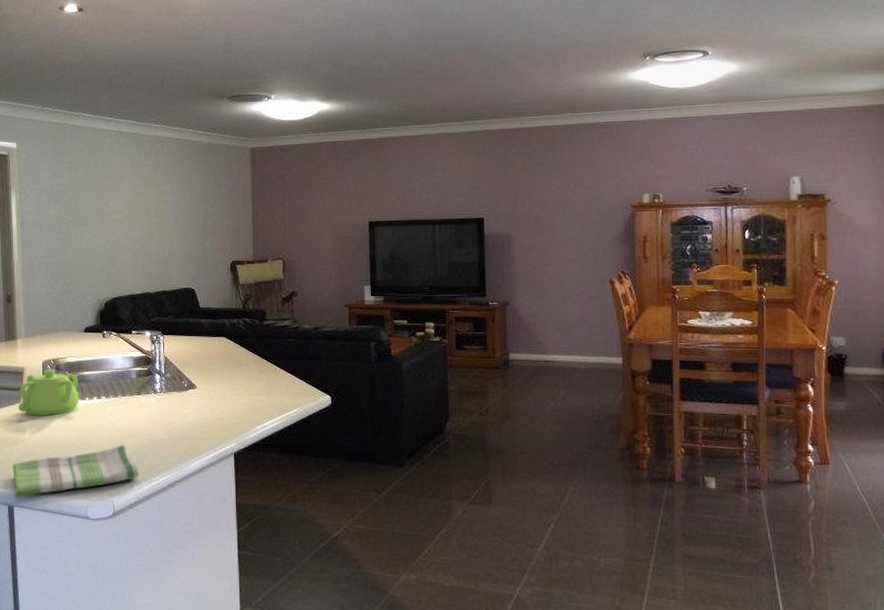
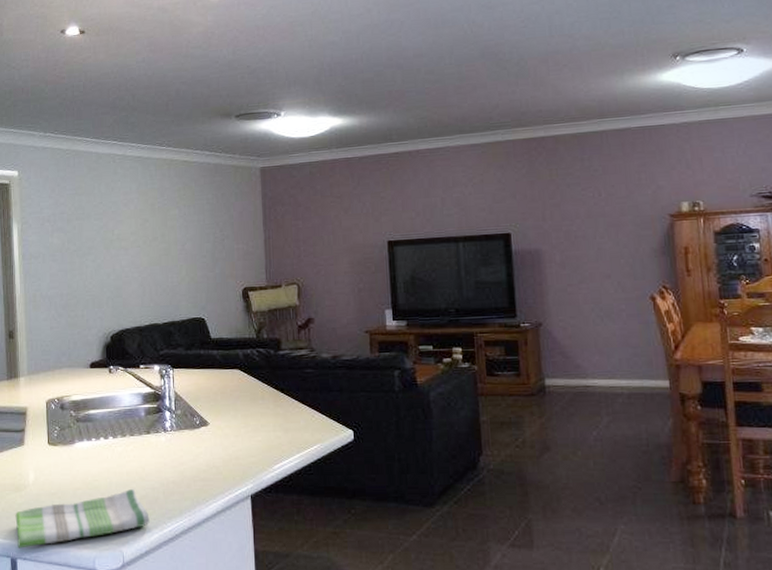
teapot: present [18,369,81,416] -> none [20,408,87,459]

